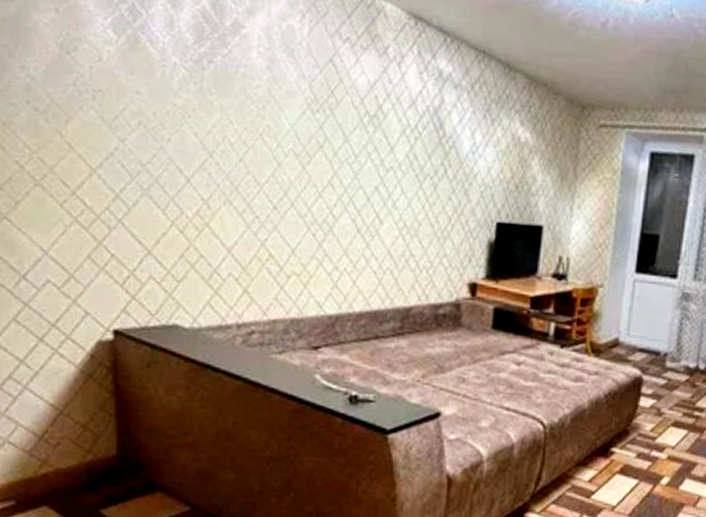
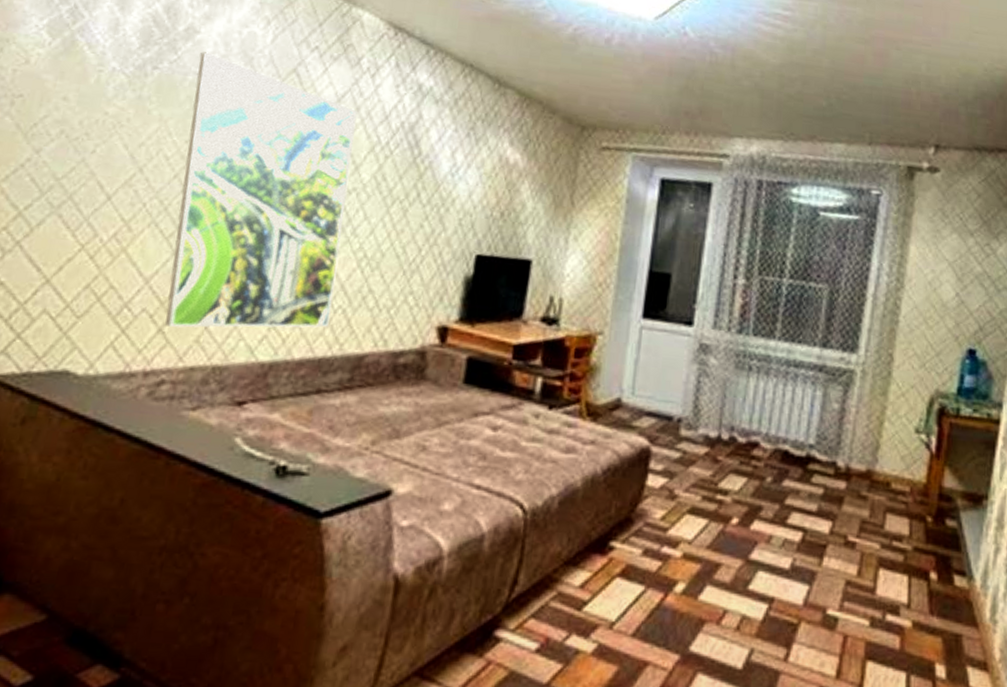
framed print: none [247,45,389,289] -> present [165,52,359,329]

